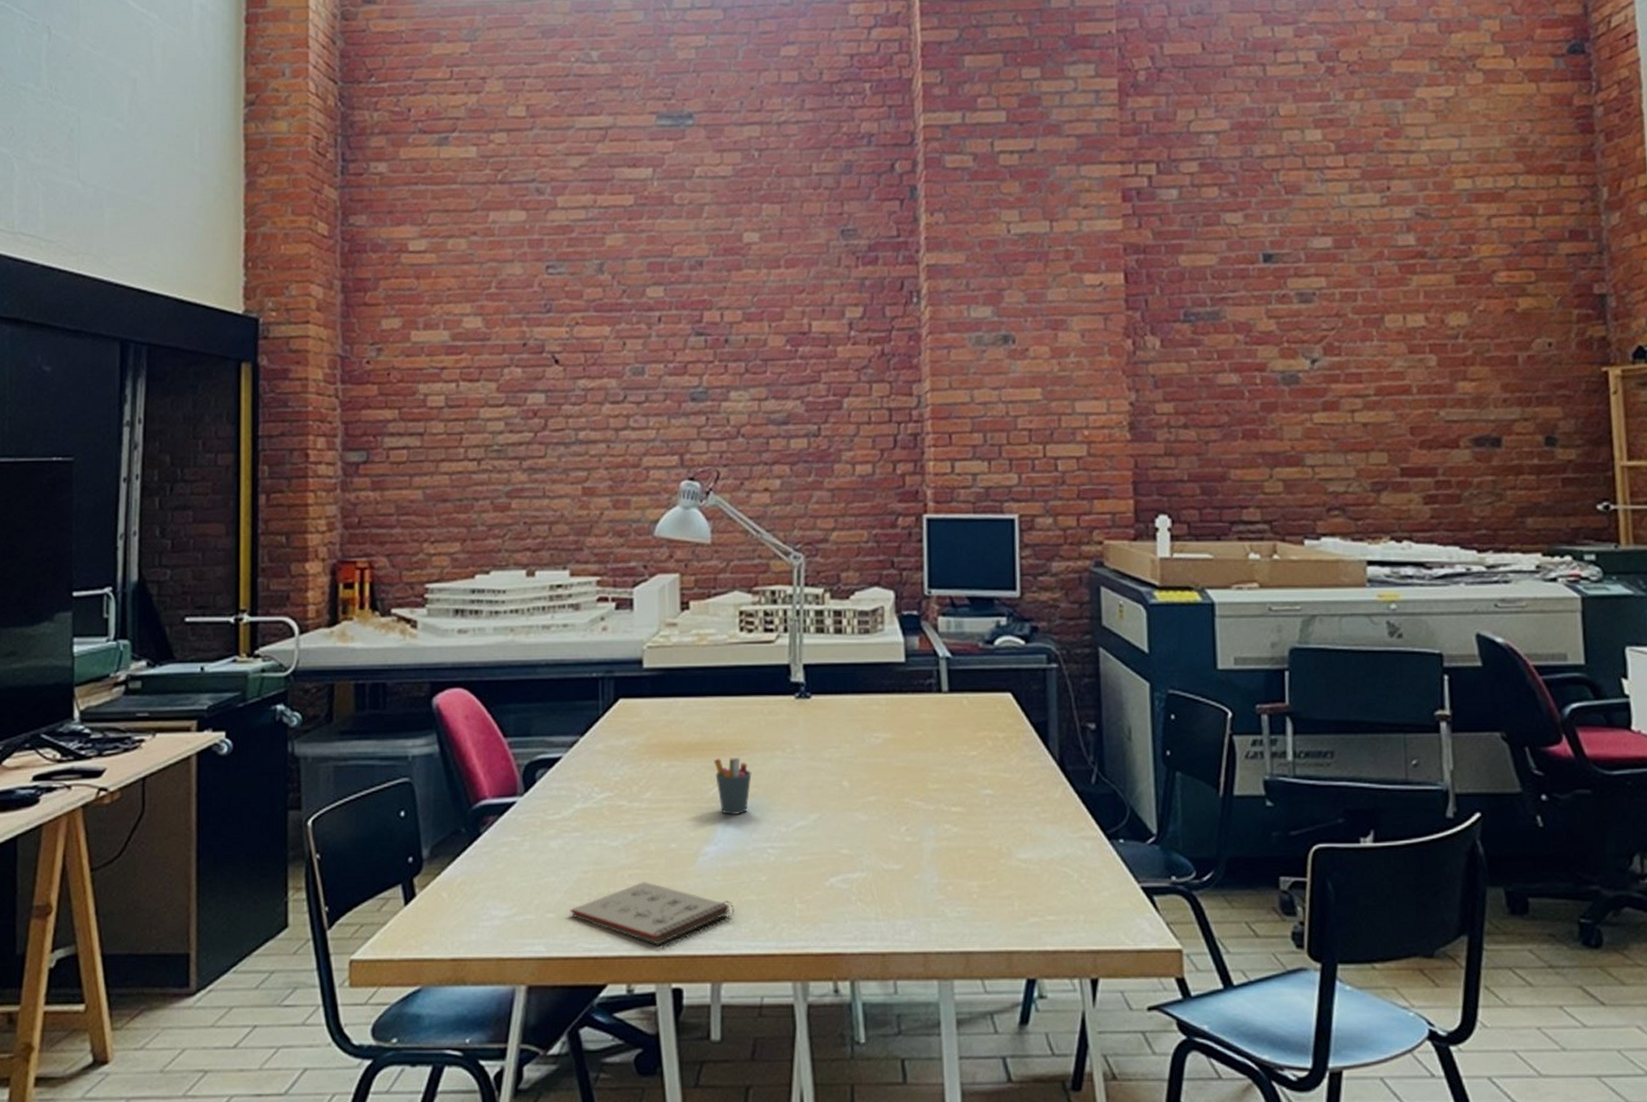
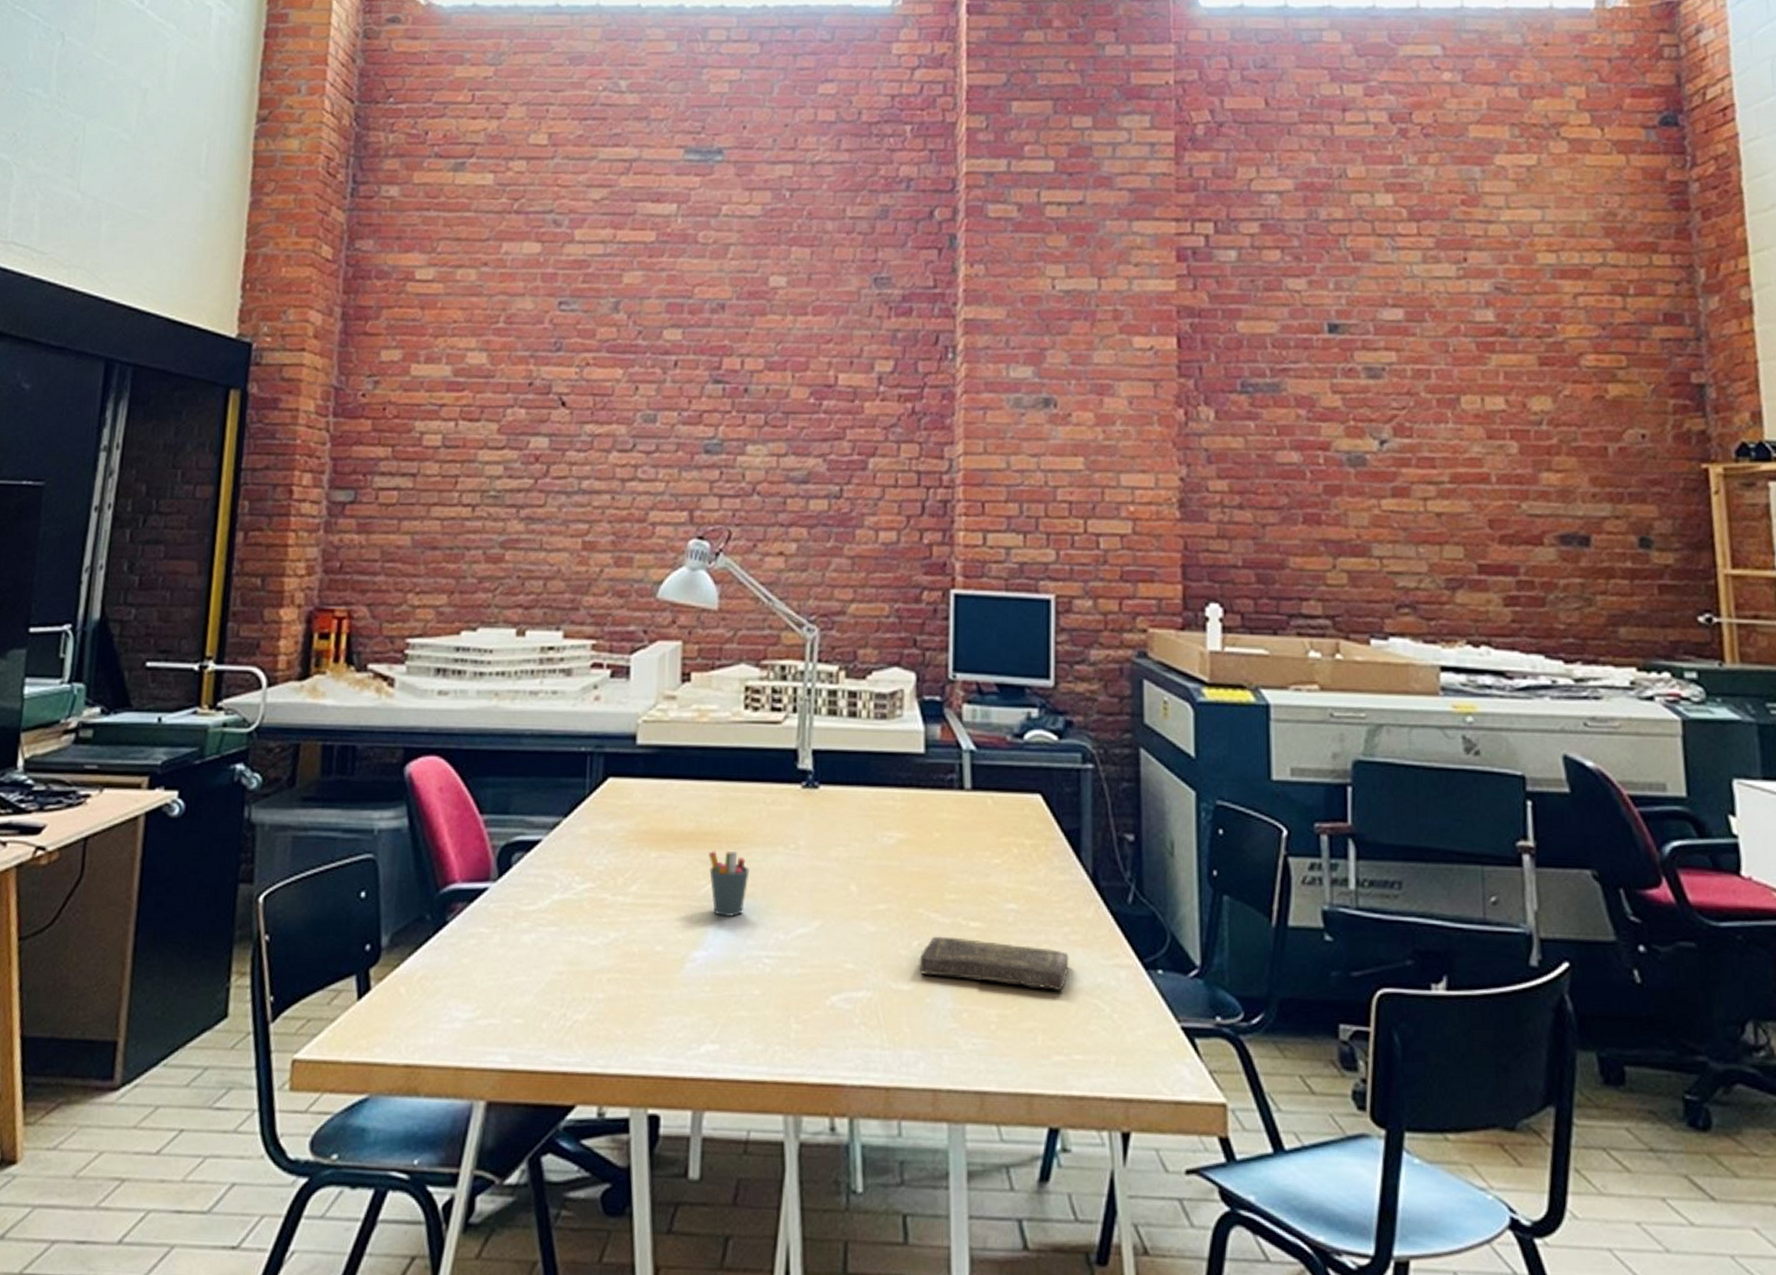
notepad: present [570,882,735,948] -> none [539,988,724,1066]
book: none [907,821,1041,863] -> present [919,936,1069,992]

